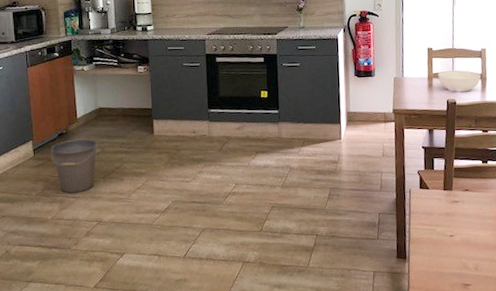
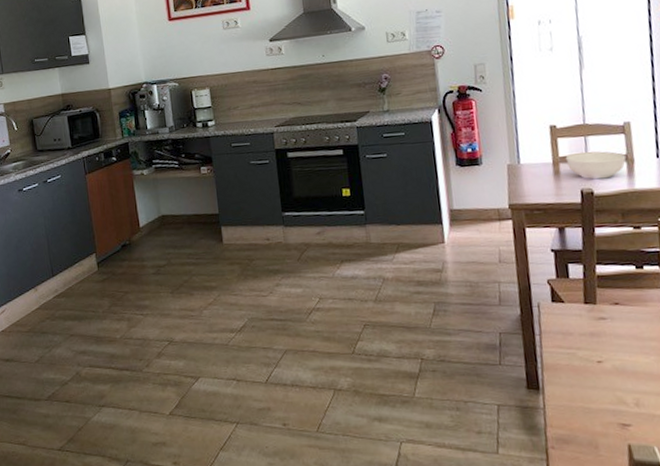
bucket: present [51,139,98,194] -> none [115,250,164,310]

